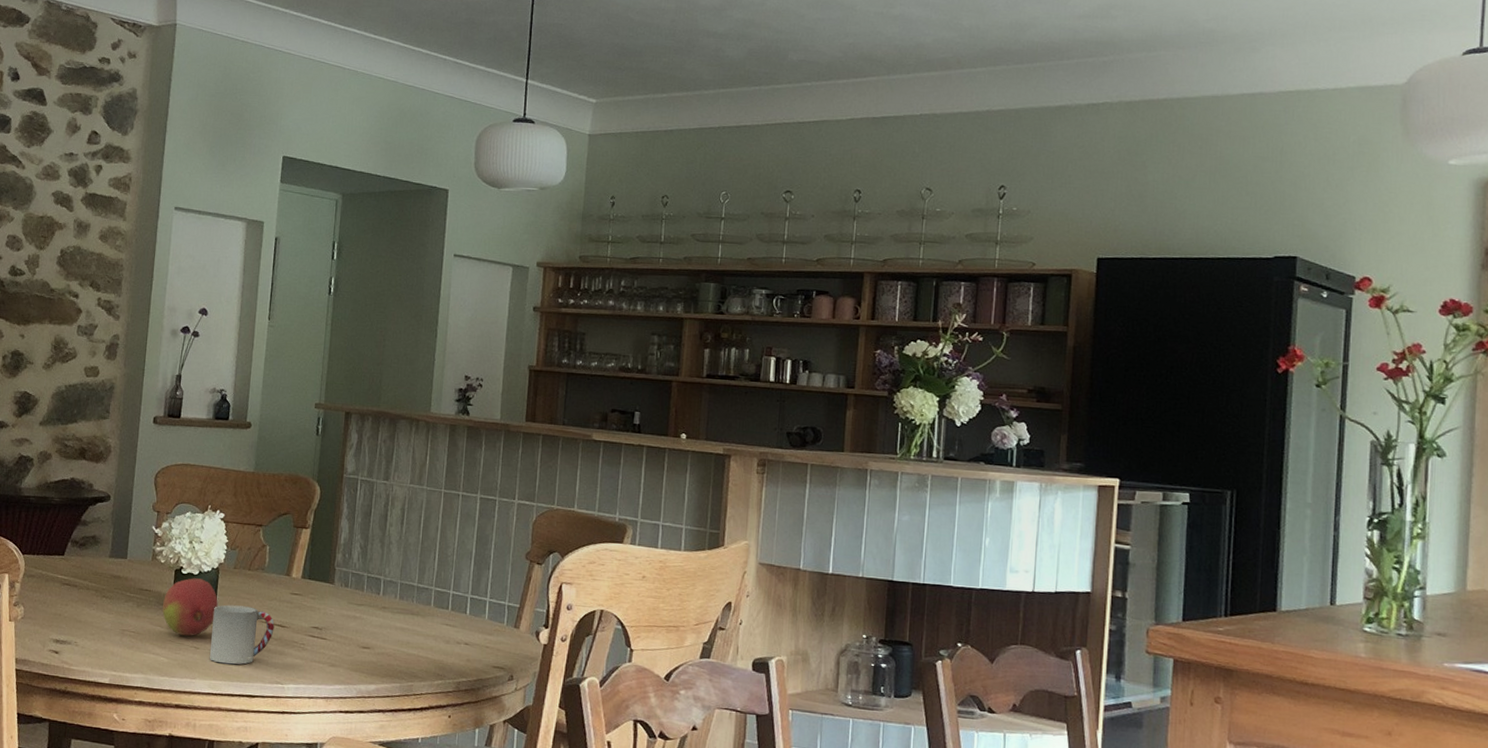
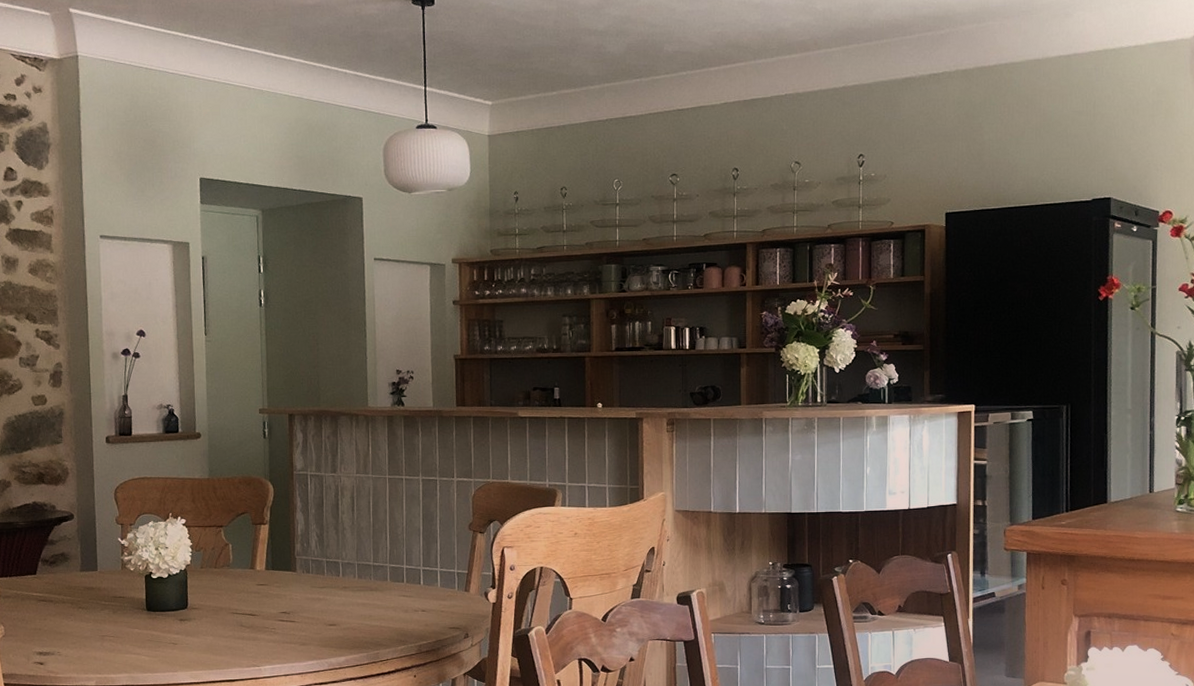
fruit: present [162,578,219,636] -> none [137,581,191,634]
cup: present [209,604,275,665] -> none [186,601,245,655]

